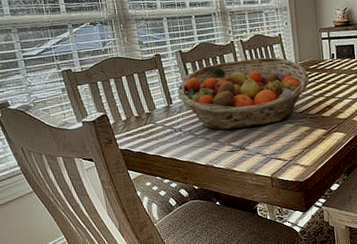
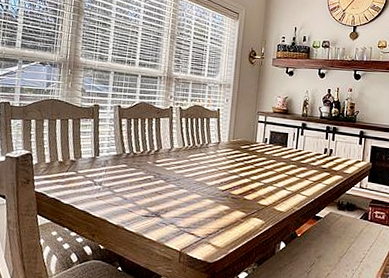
fruit basket: present [177,57,310,131] -> none [106,125,240,196]

